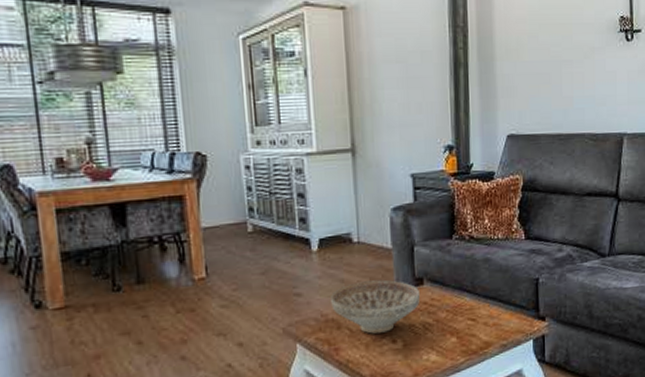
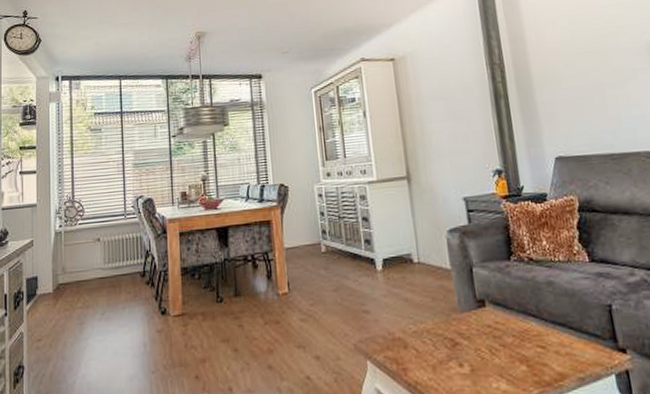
decorative bowl: present [331,279,420,334] -> none [396,300,484,356]

